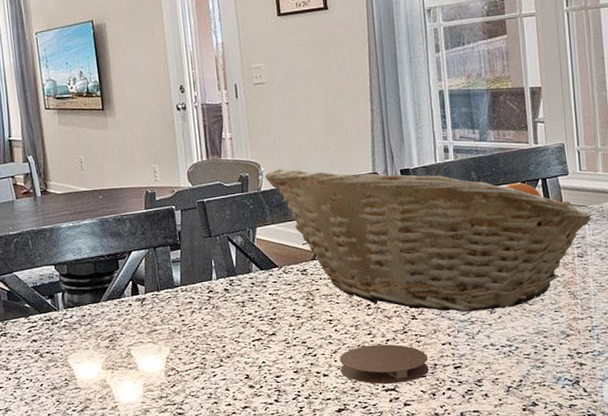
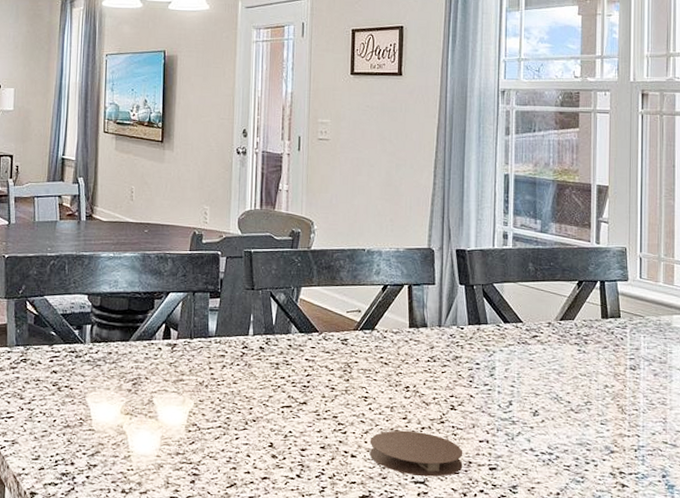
fruit basket: present [265,165,592,313] -> none [317,229,648,413]

